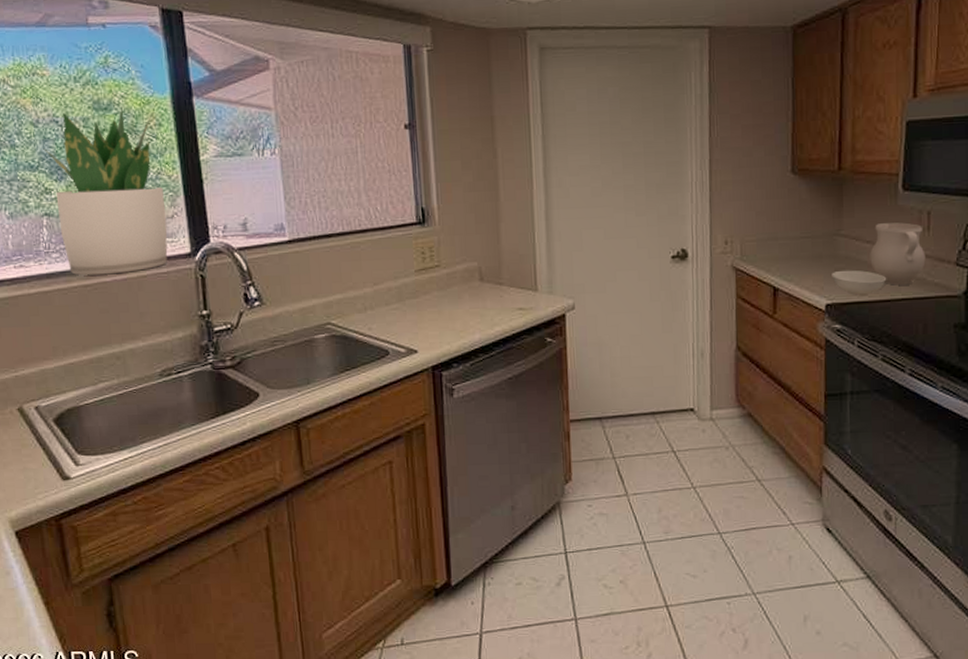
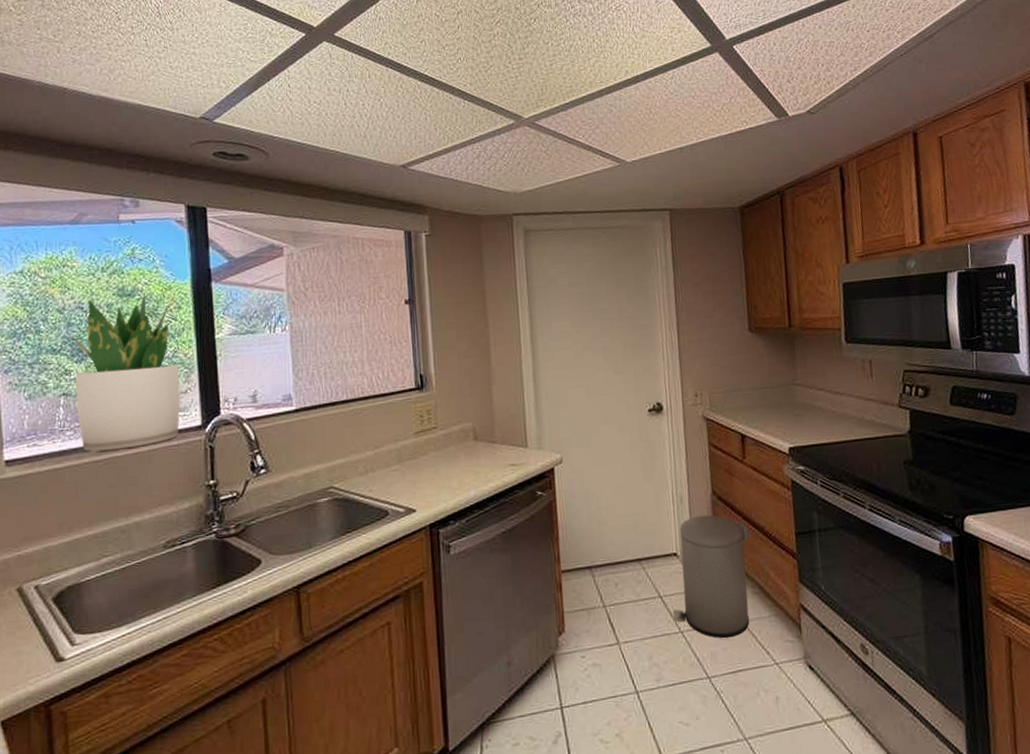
pedal bin: none [686,371,774,496] -> present [673,514,750,638]
bowl: present [832,270,887,295] -> none [791,415,841,438]
ceramic jug: present [870,222,926,286] -> none [823,371,873,428]

